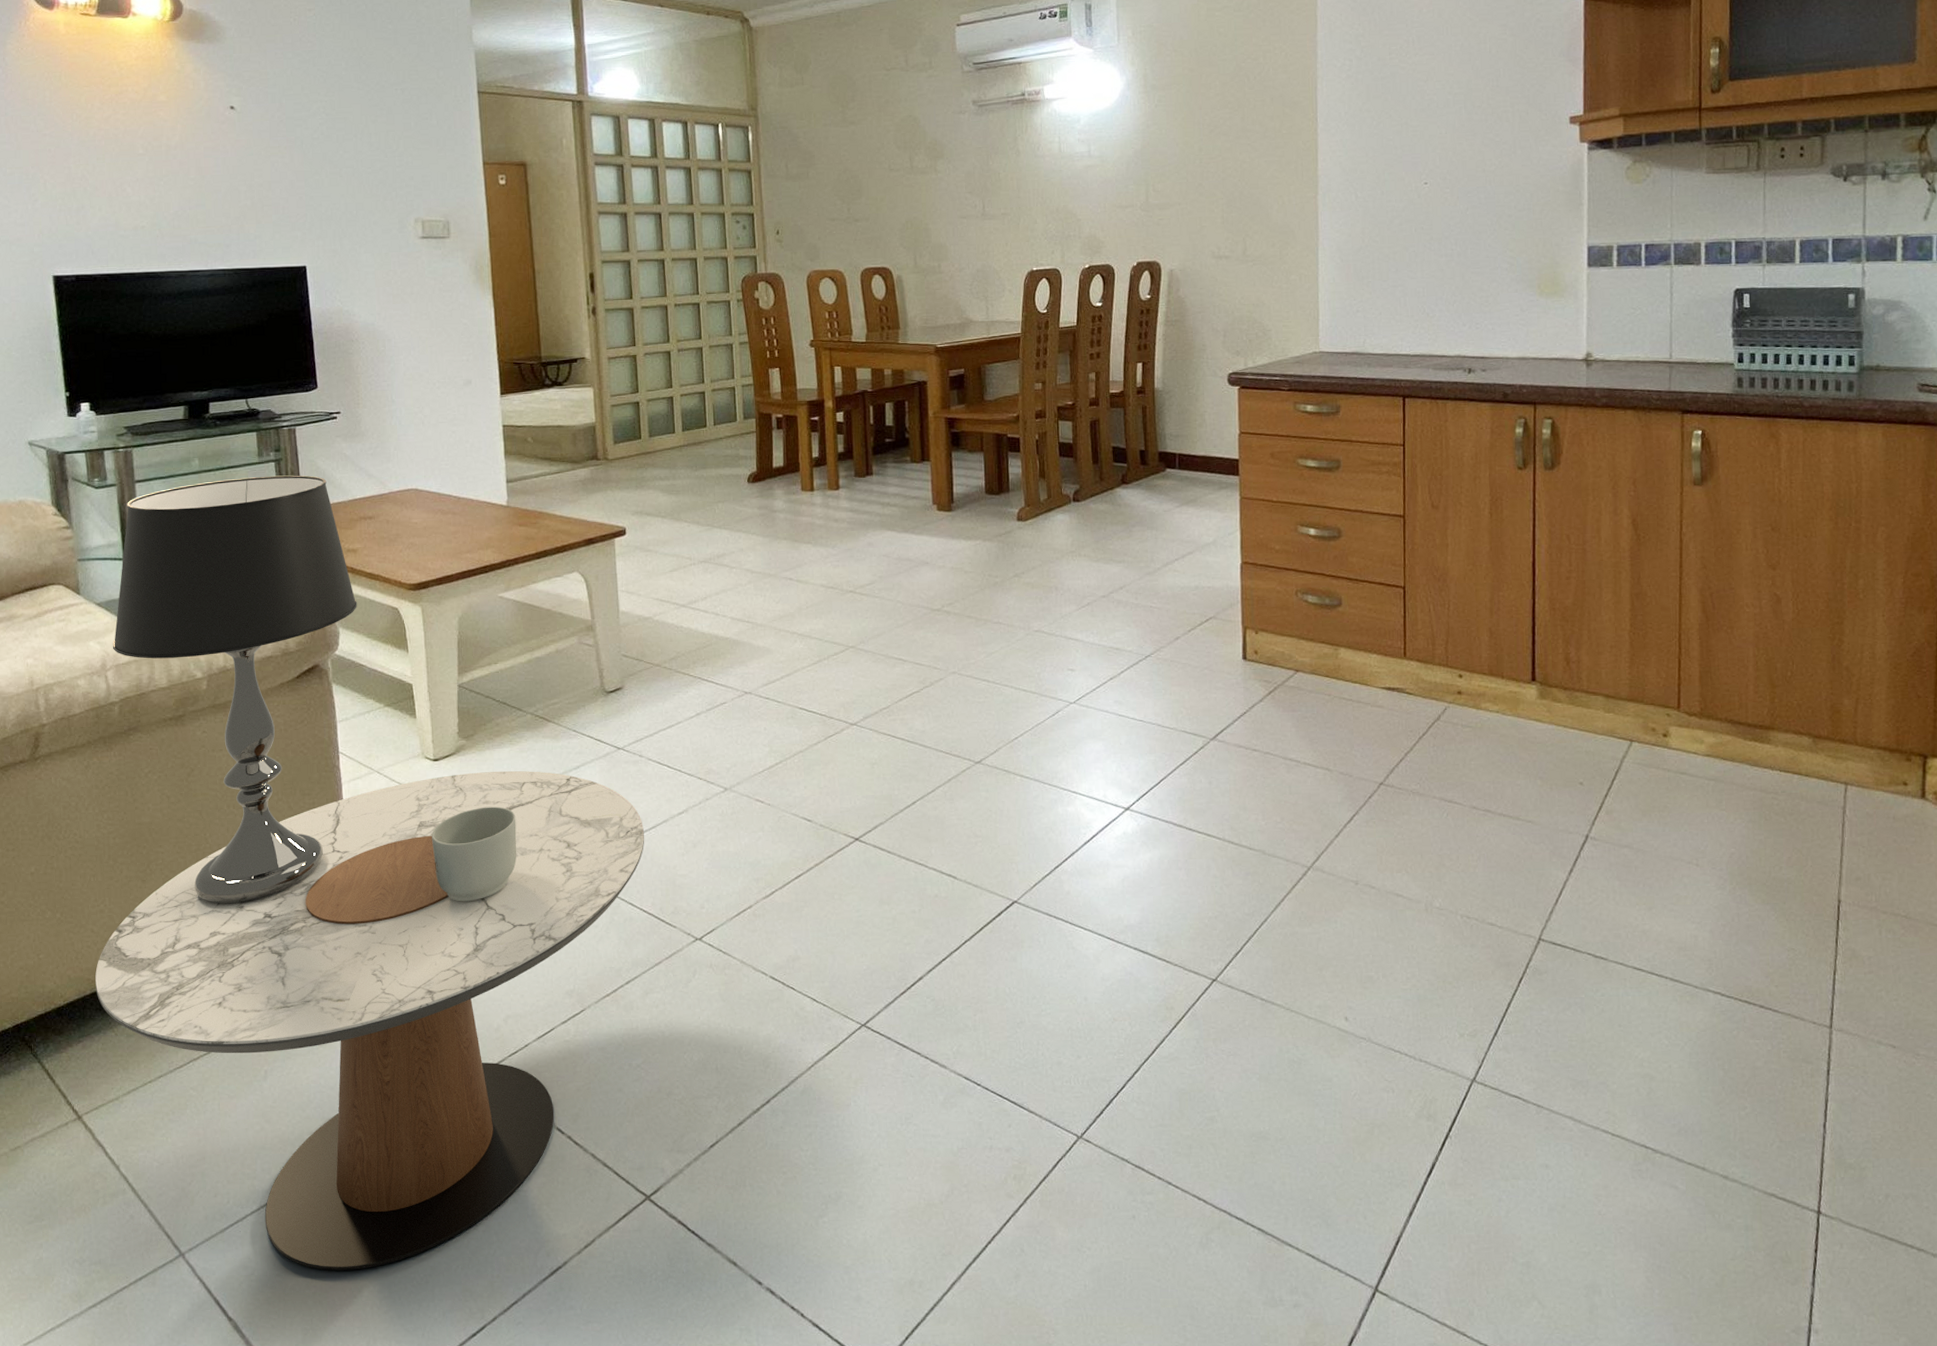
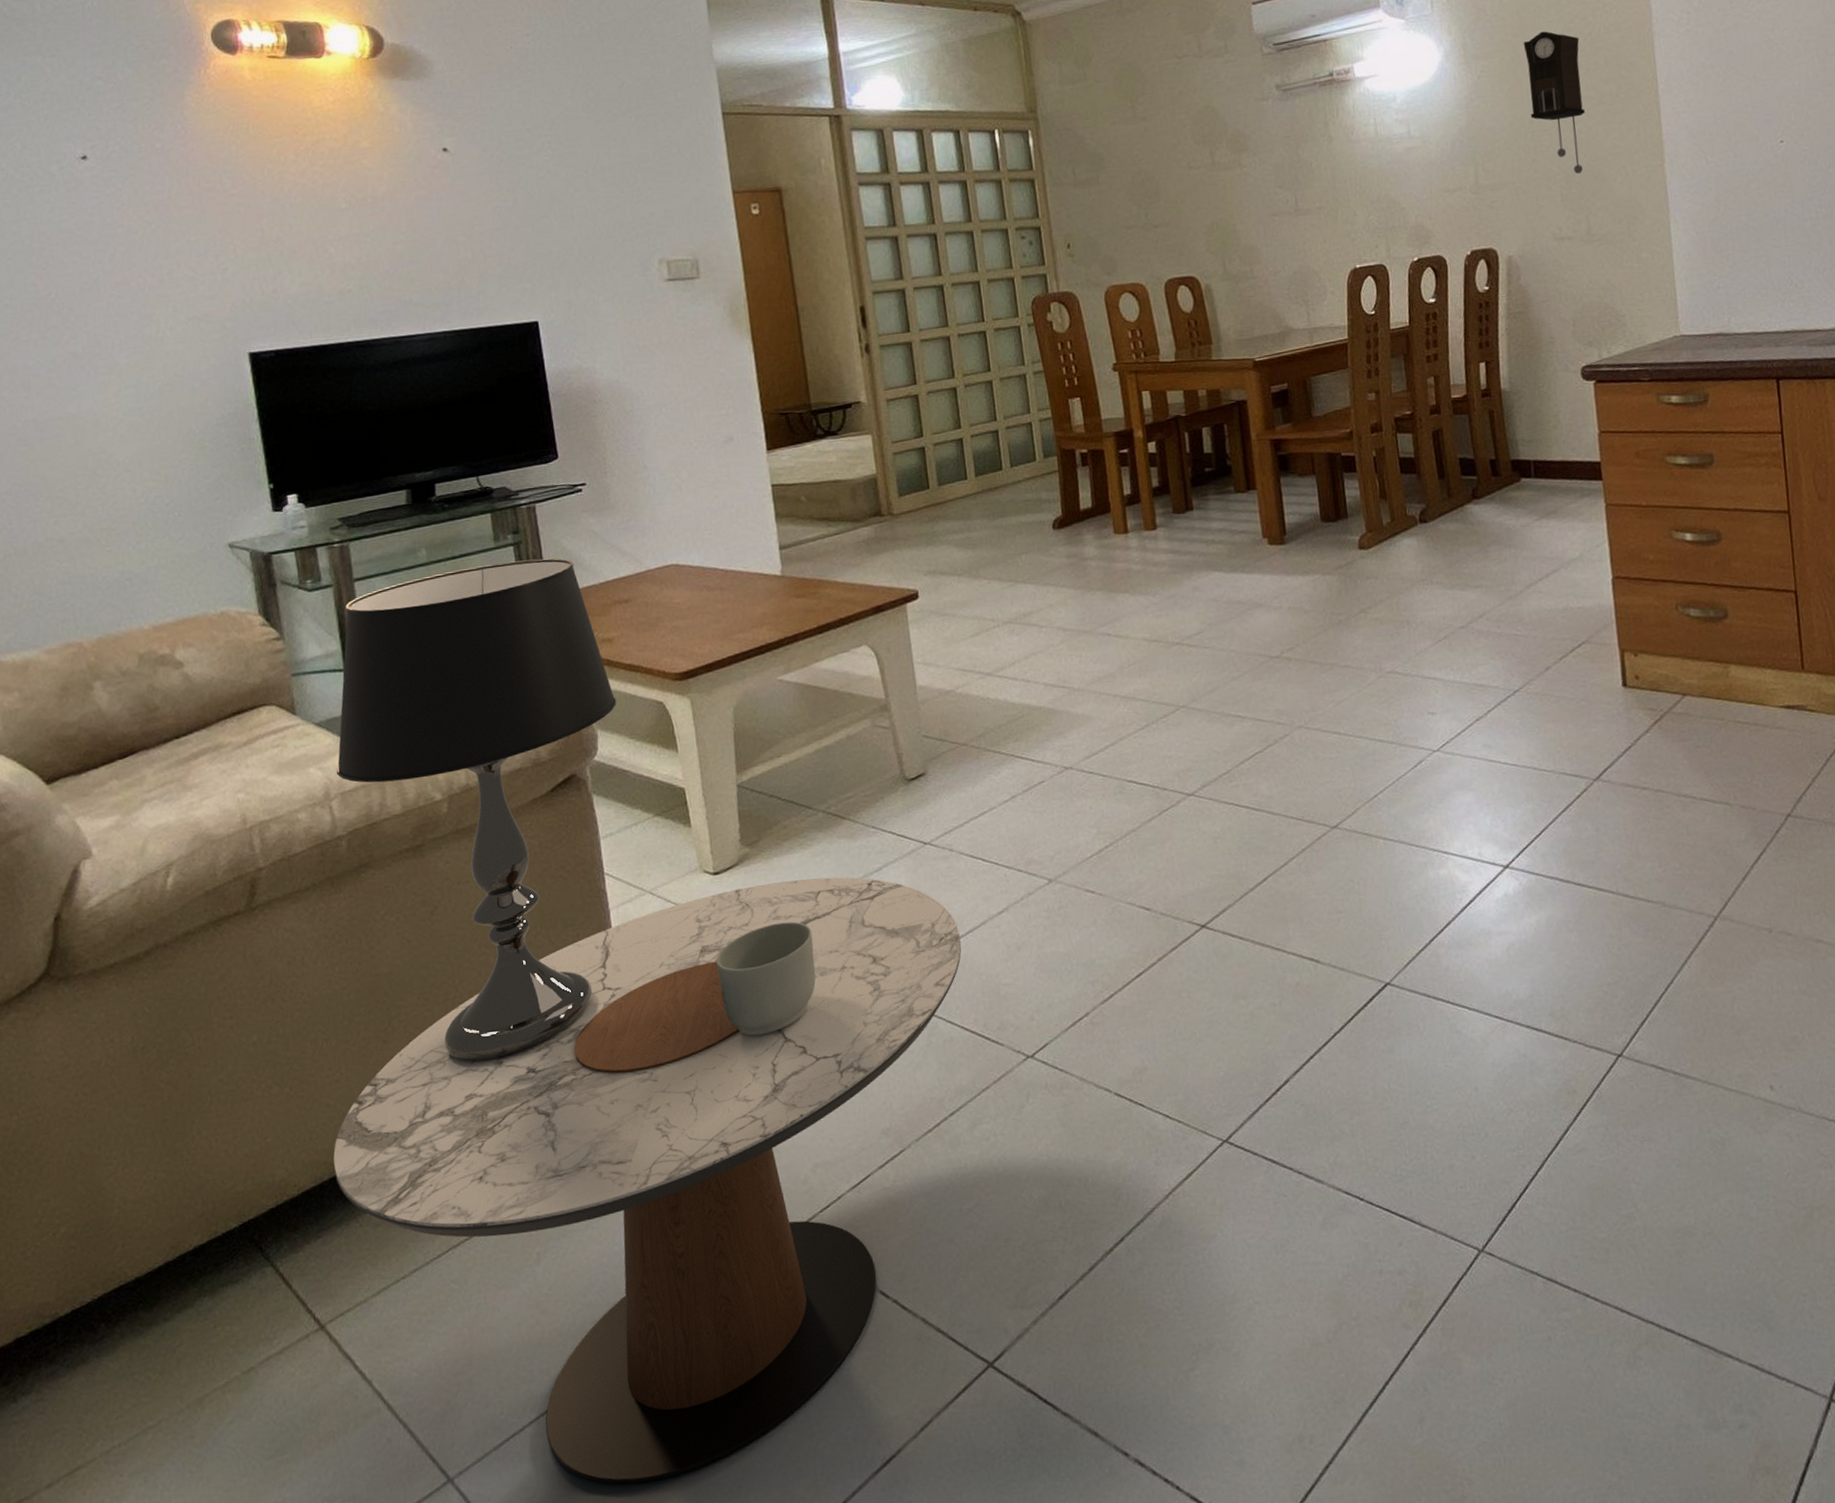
pendulum clock: none [1198,68,1250,200] -> present [1523,31,1586,174]

